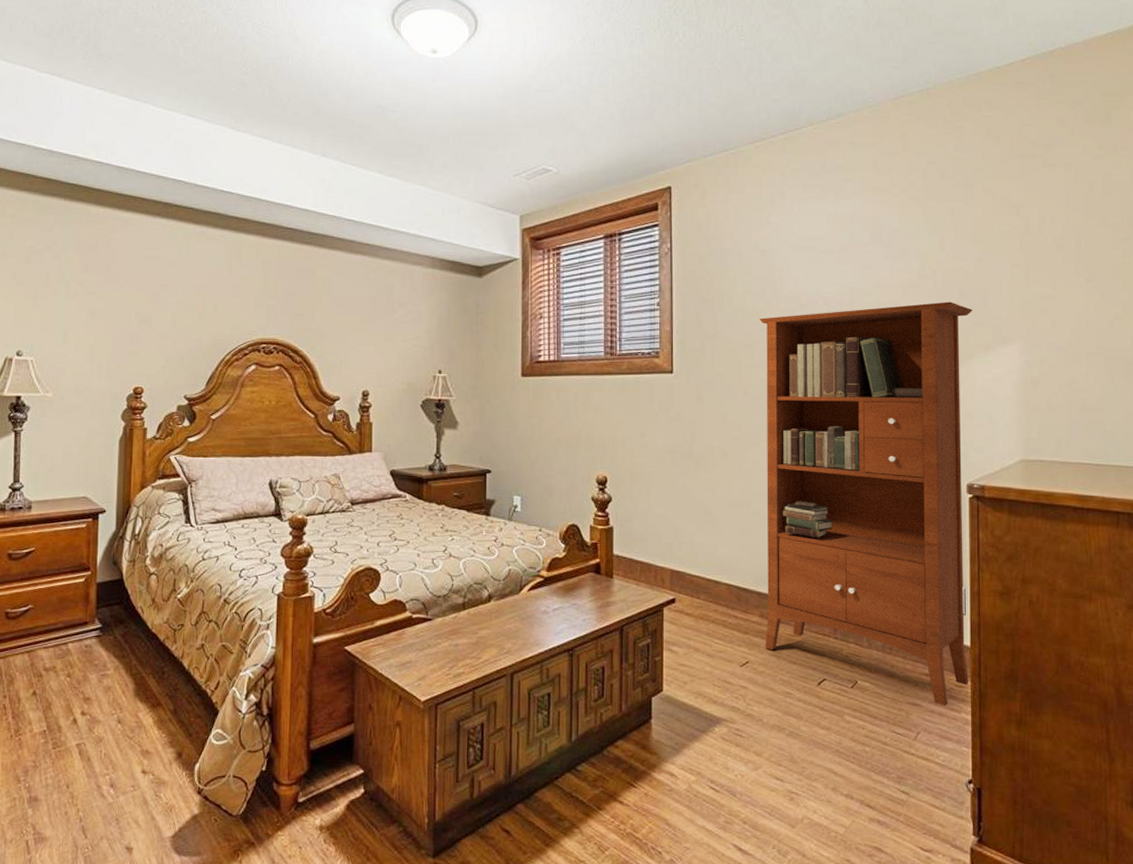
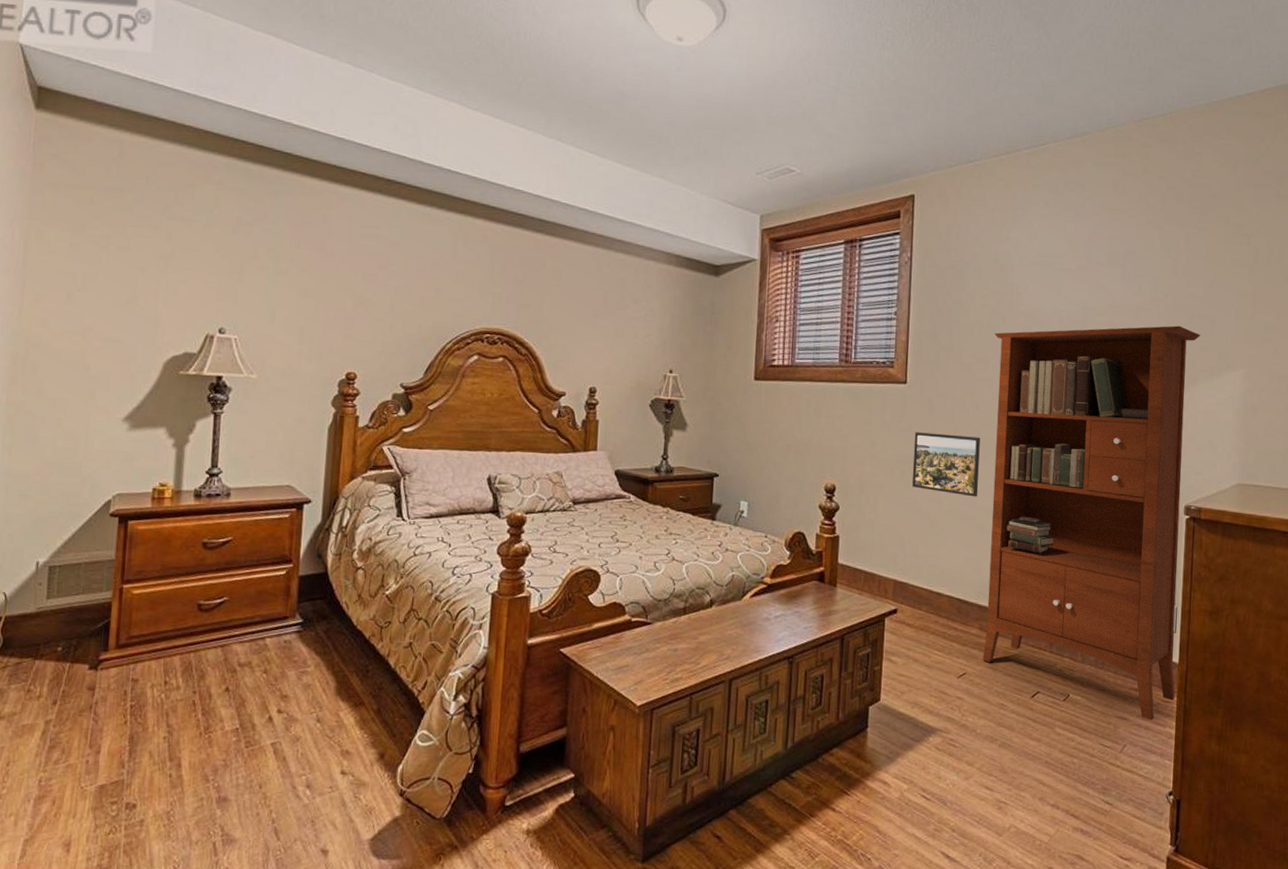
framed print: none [683,421,752,483] -> present [912,432,980,497]

